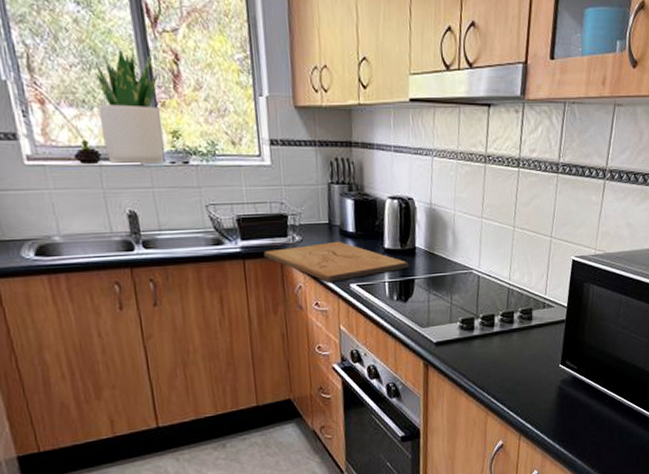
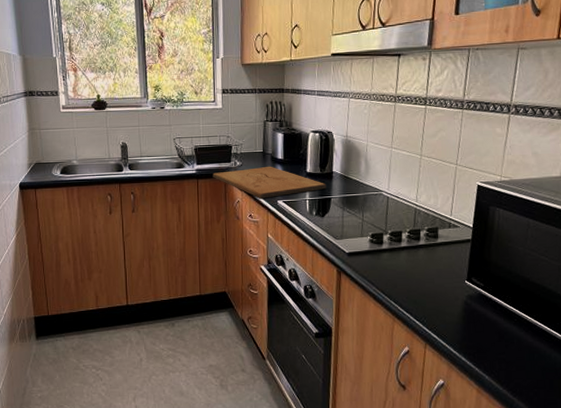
planter: present [93,48,165,164] -> none [109,31,149,110]

